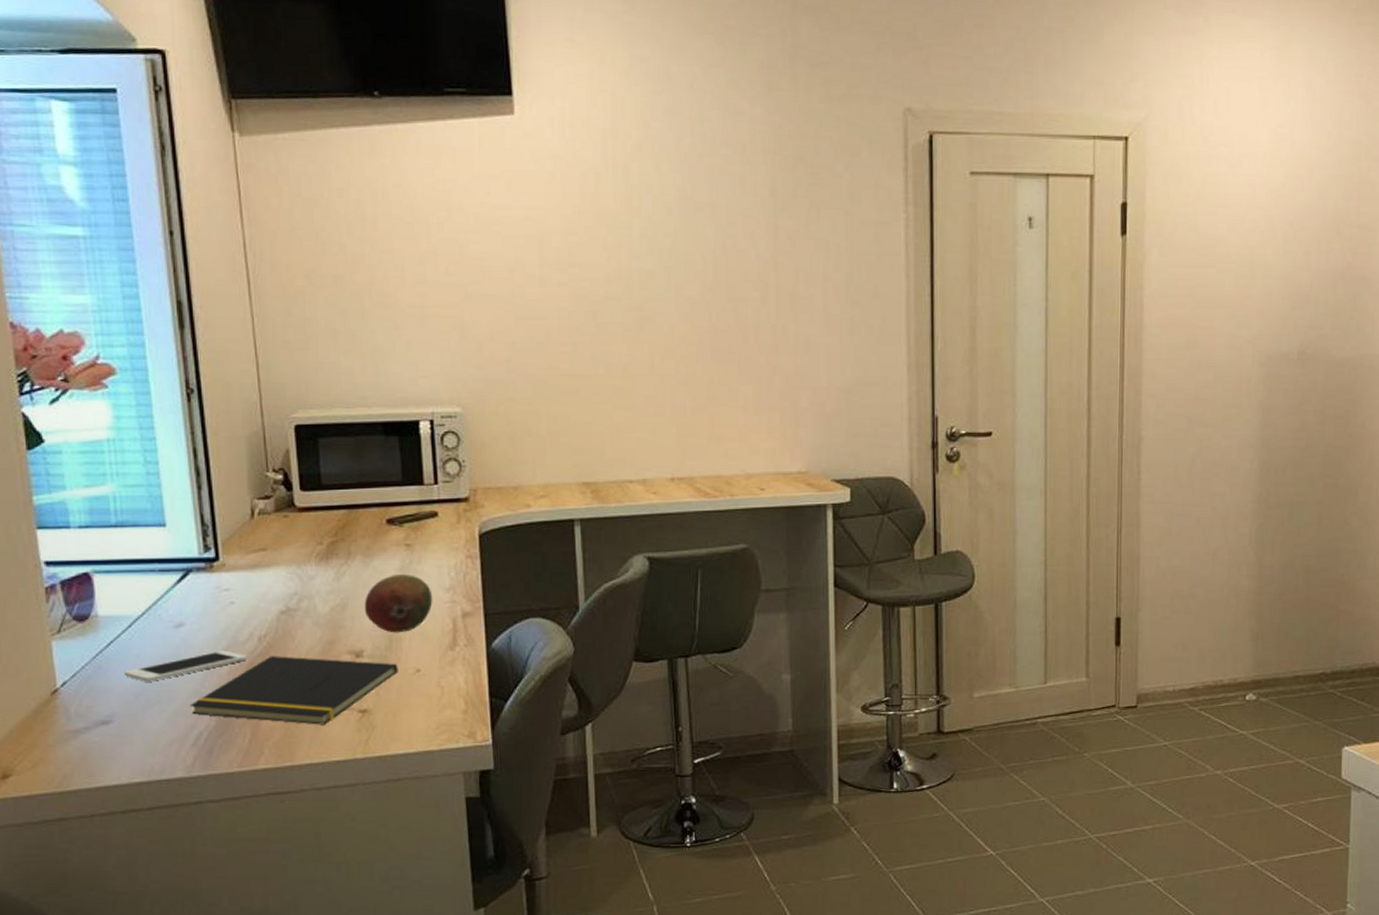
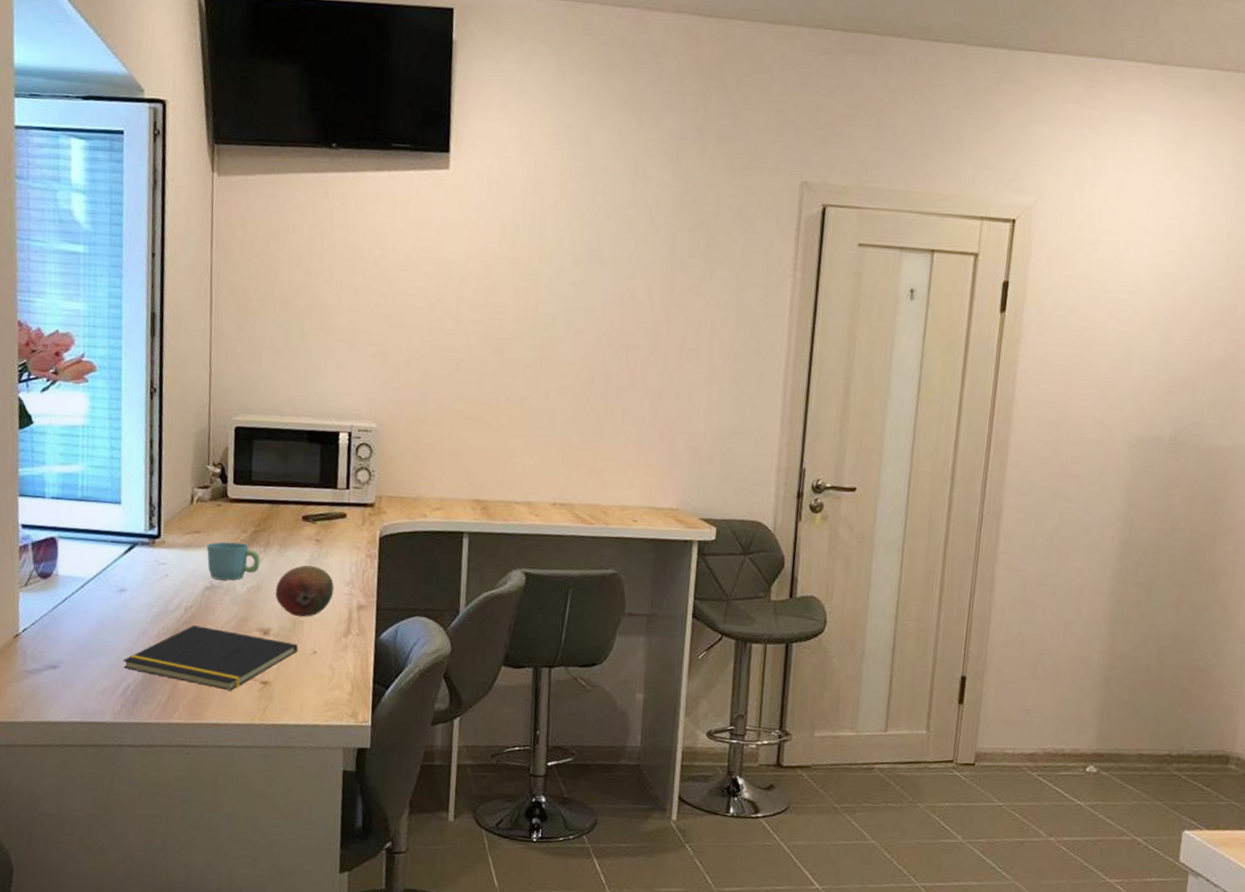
cell phone: present [123,650,247,682] -> none [73,615,174,636]
mug: none [276,557,343,601] -> present [206,542,260,580]

